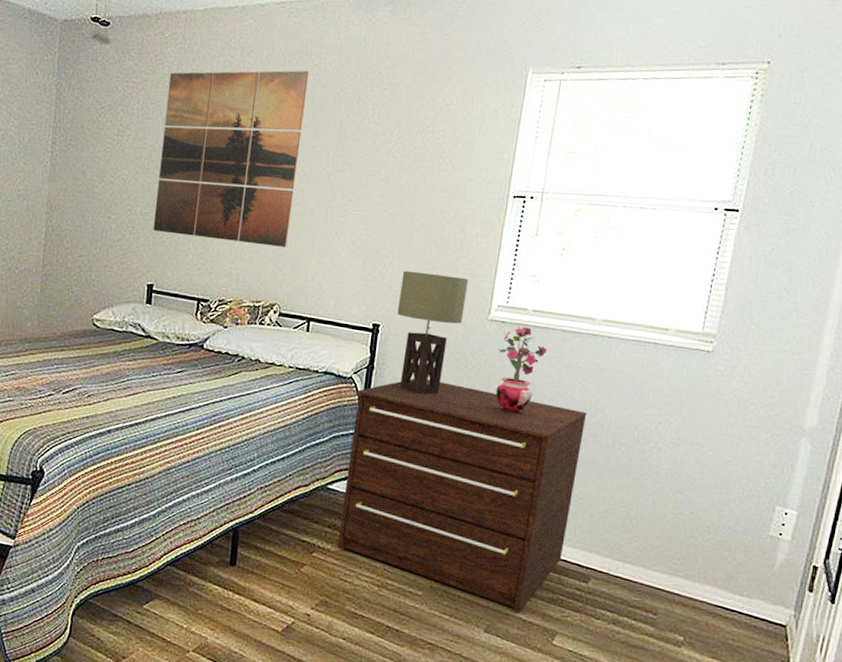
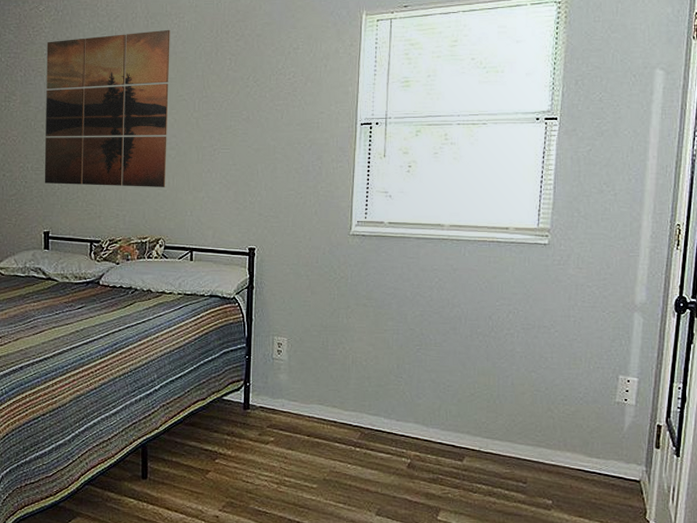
dresser: present [337,379,587,612] -> none [237,293,446,494]
table lamp: present [397,270,469,395] -> none [269,198,330,306]
potted plant: present [495,326,548,414] -> none [361,238,405,316]

